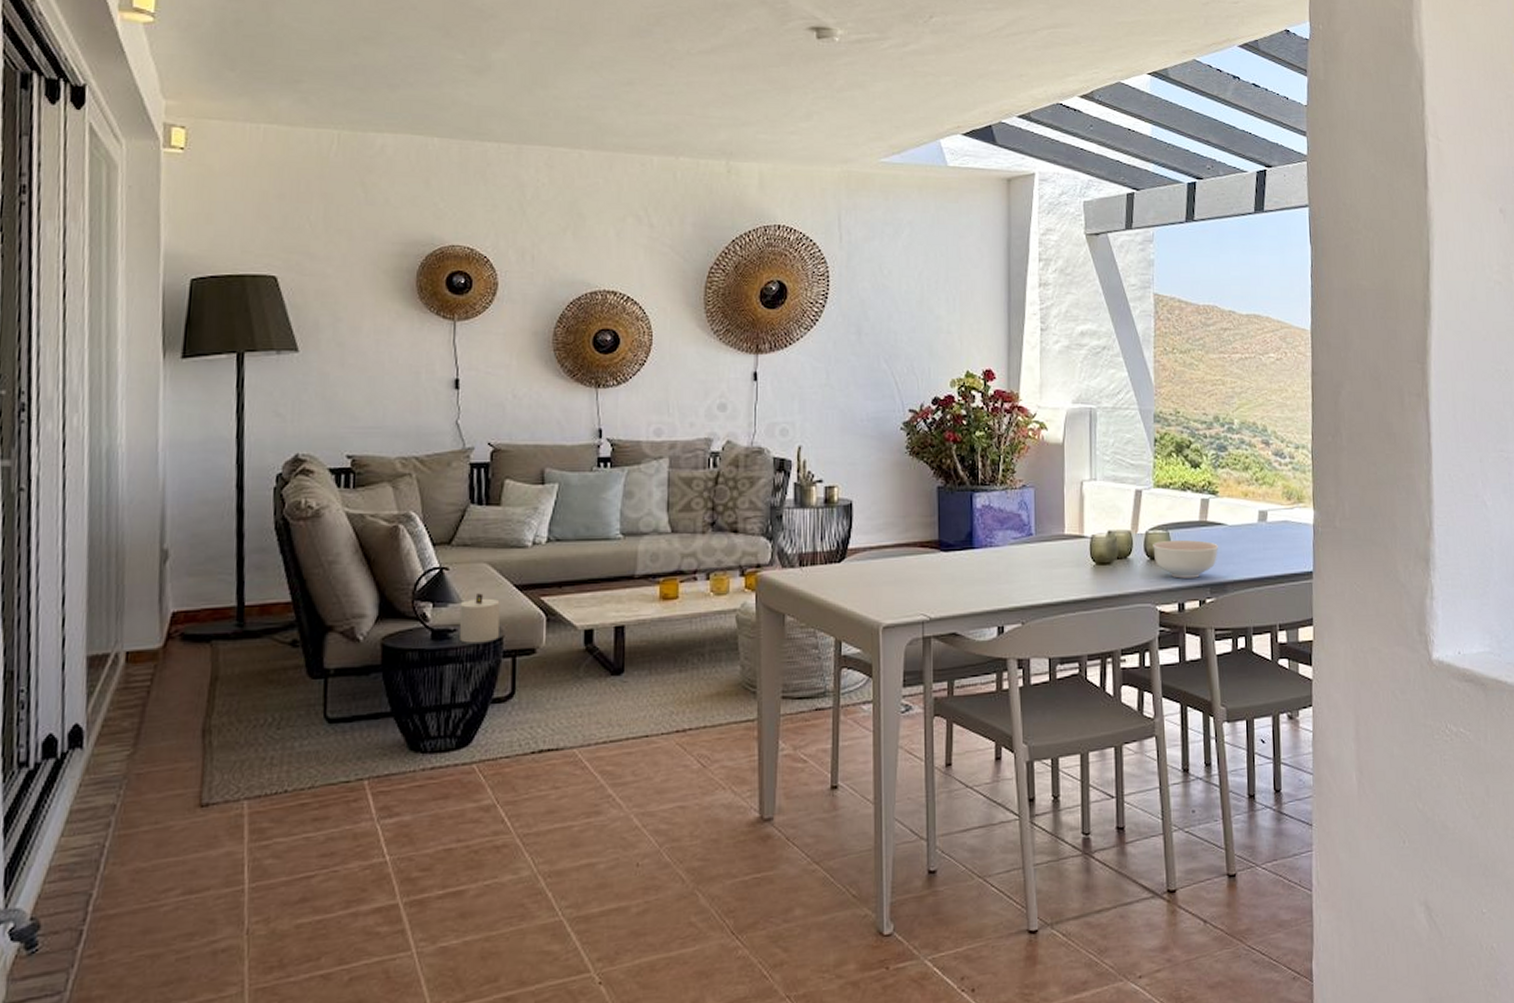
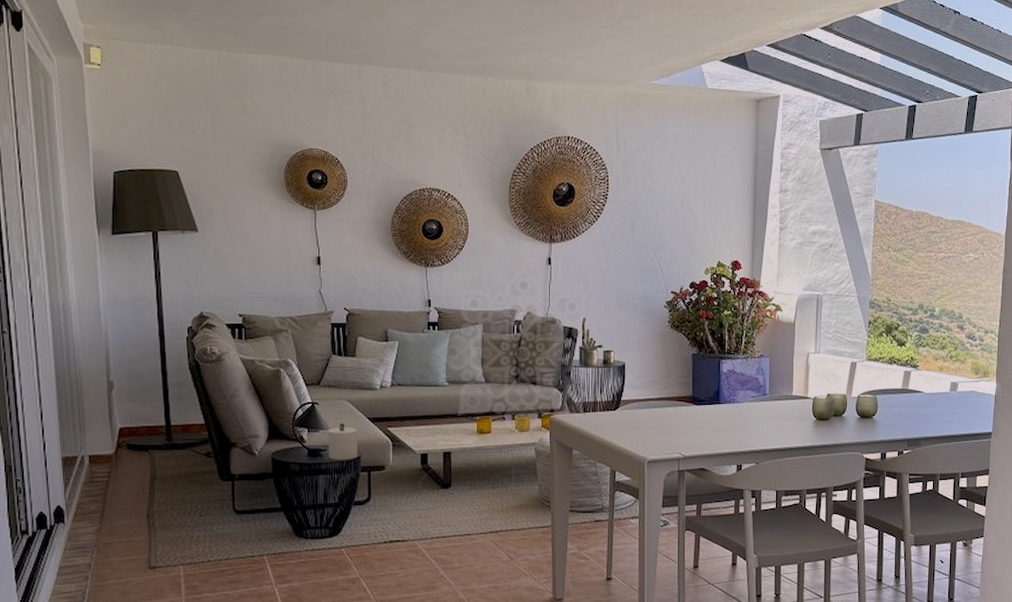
bowl: present [1153,539,1218,579] -> none [863,403,916,434]

